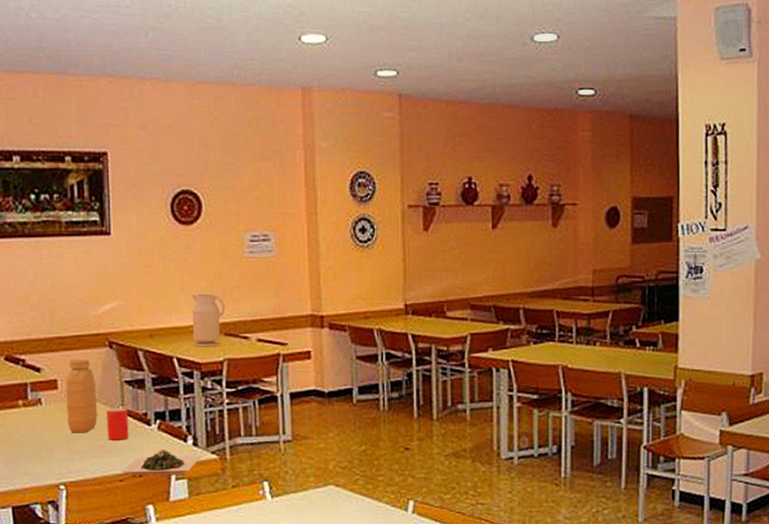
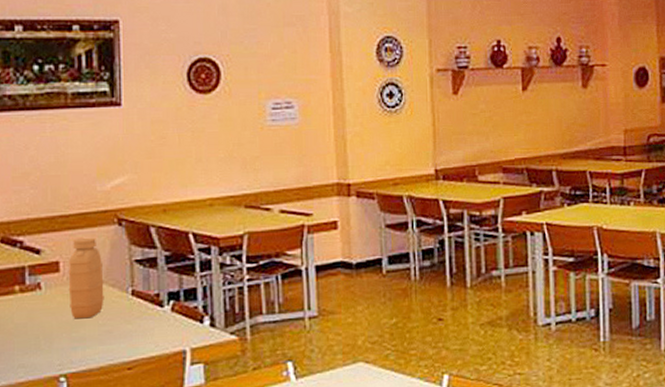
cup: present [105,408,129,440] -> none [113,289,139,325]
salad: present [121,450,202,476] -> none [130,332,219,363]
water jug: present [192,294,225,347] -> none [209,165,245,221]

